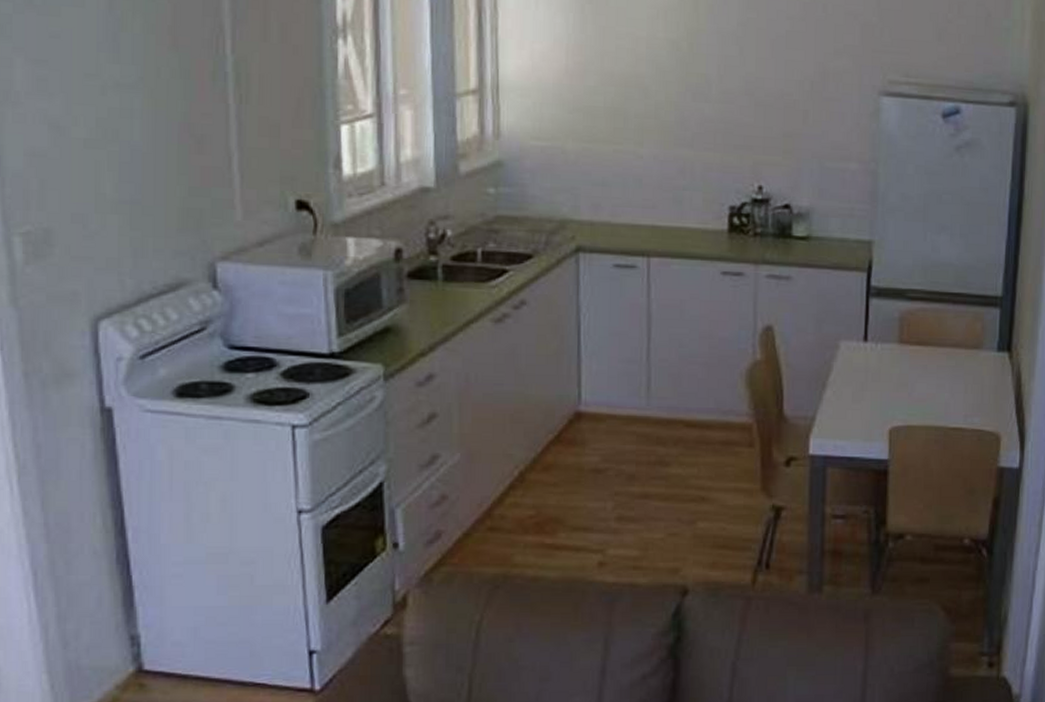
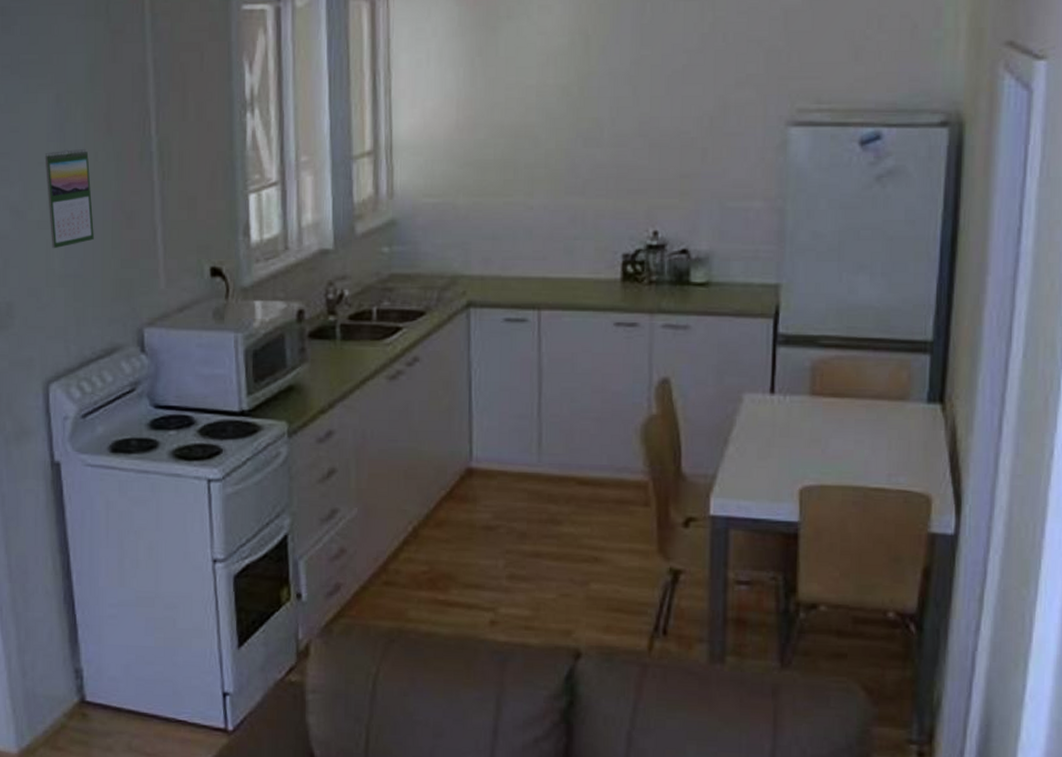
calendar: none [93,62,155,171] -> present [44,148,94,249]

